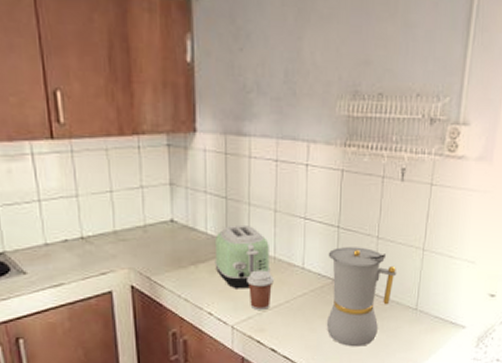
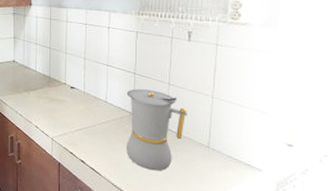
toaster: present [214,224,271,289] -> none [41,66,81,112]
coffee cup: present [247,270,274,311] -> none [63,99,83,130]

